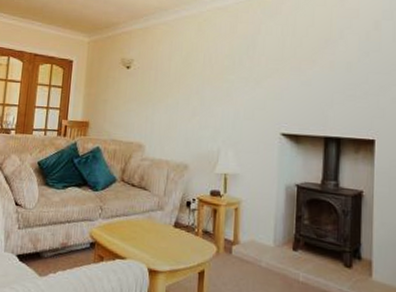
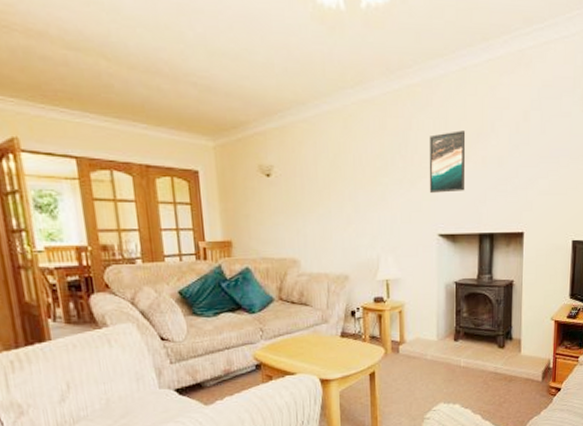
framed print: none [274,36,314,94] -> present [429,130,466,193]

